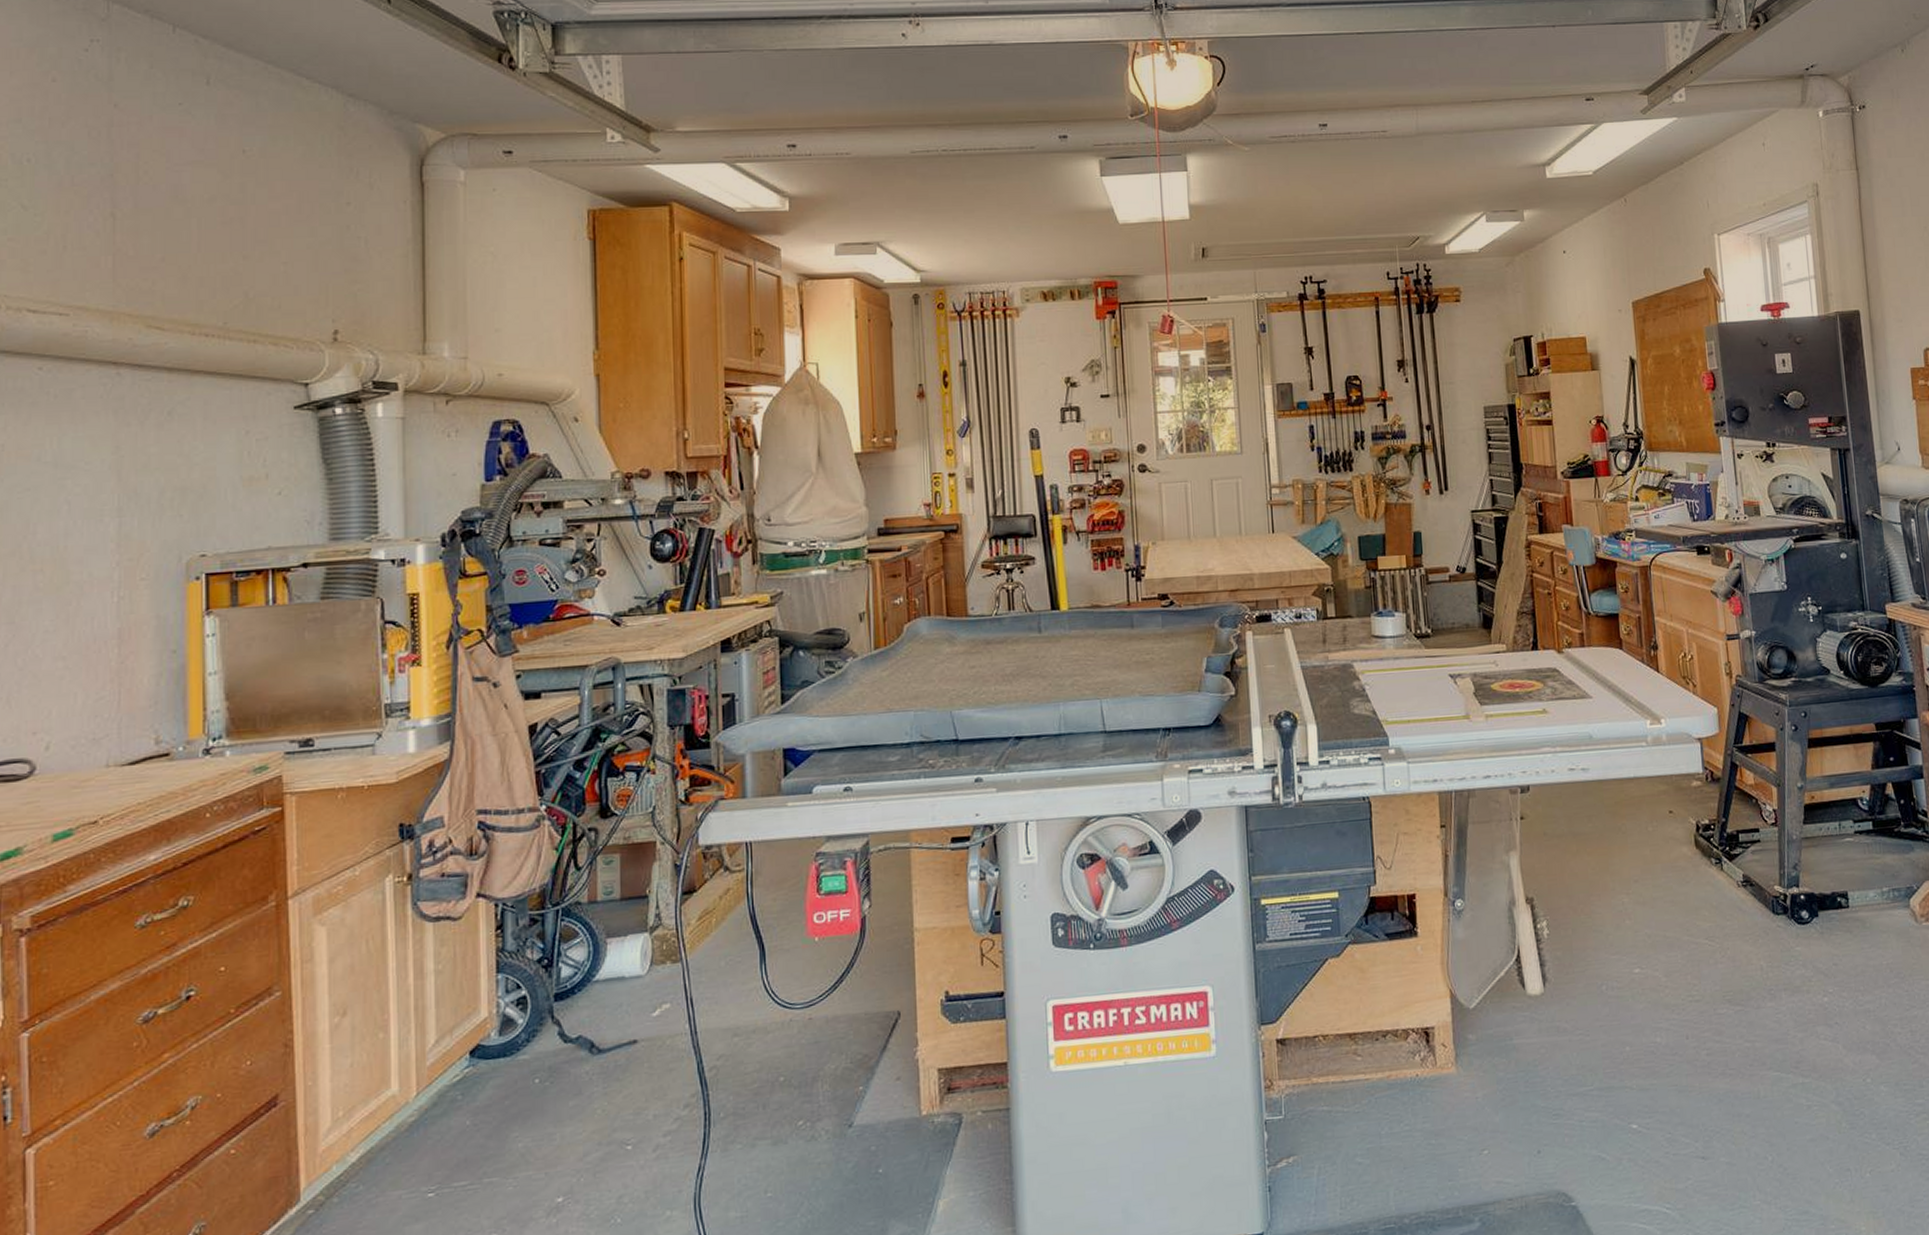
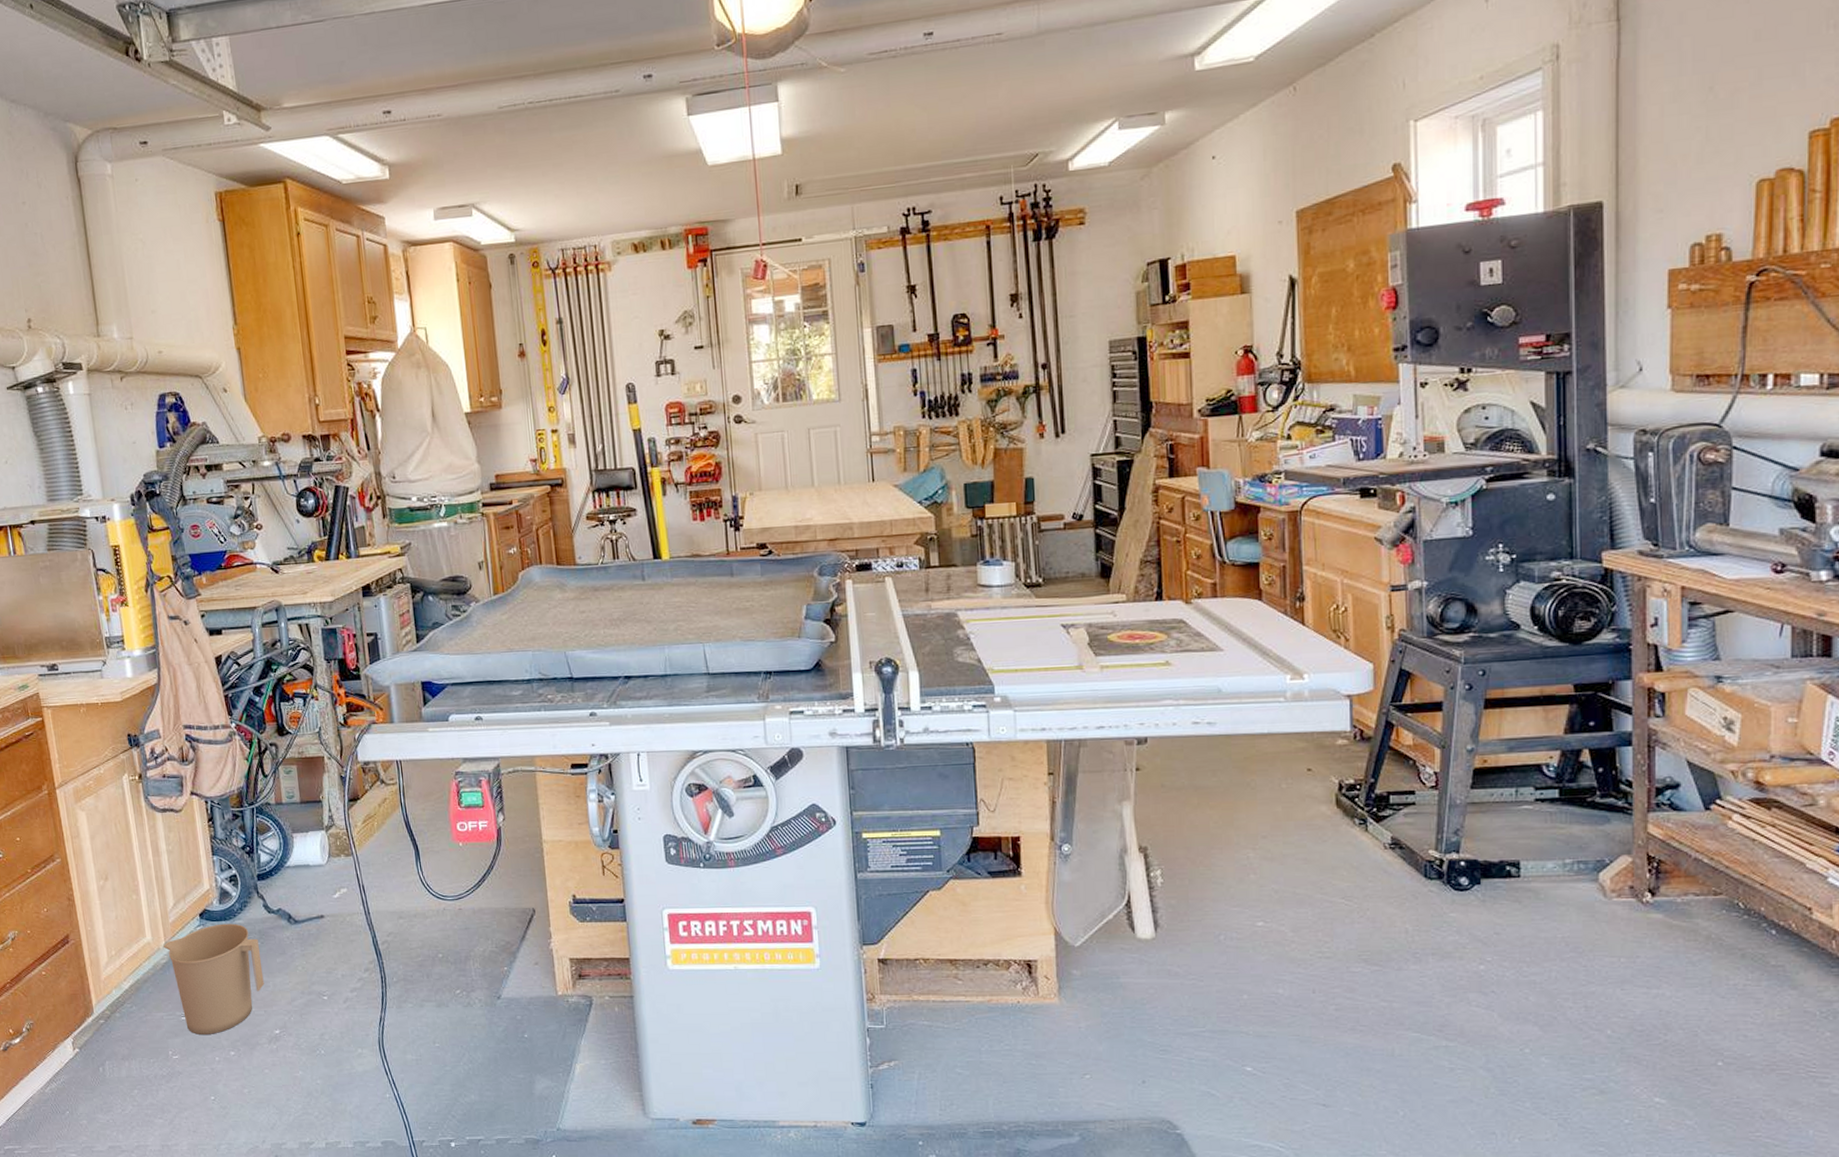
mug: none [414,1059,549,1216] -> present [163,923,265,1034]

